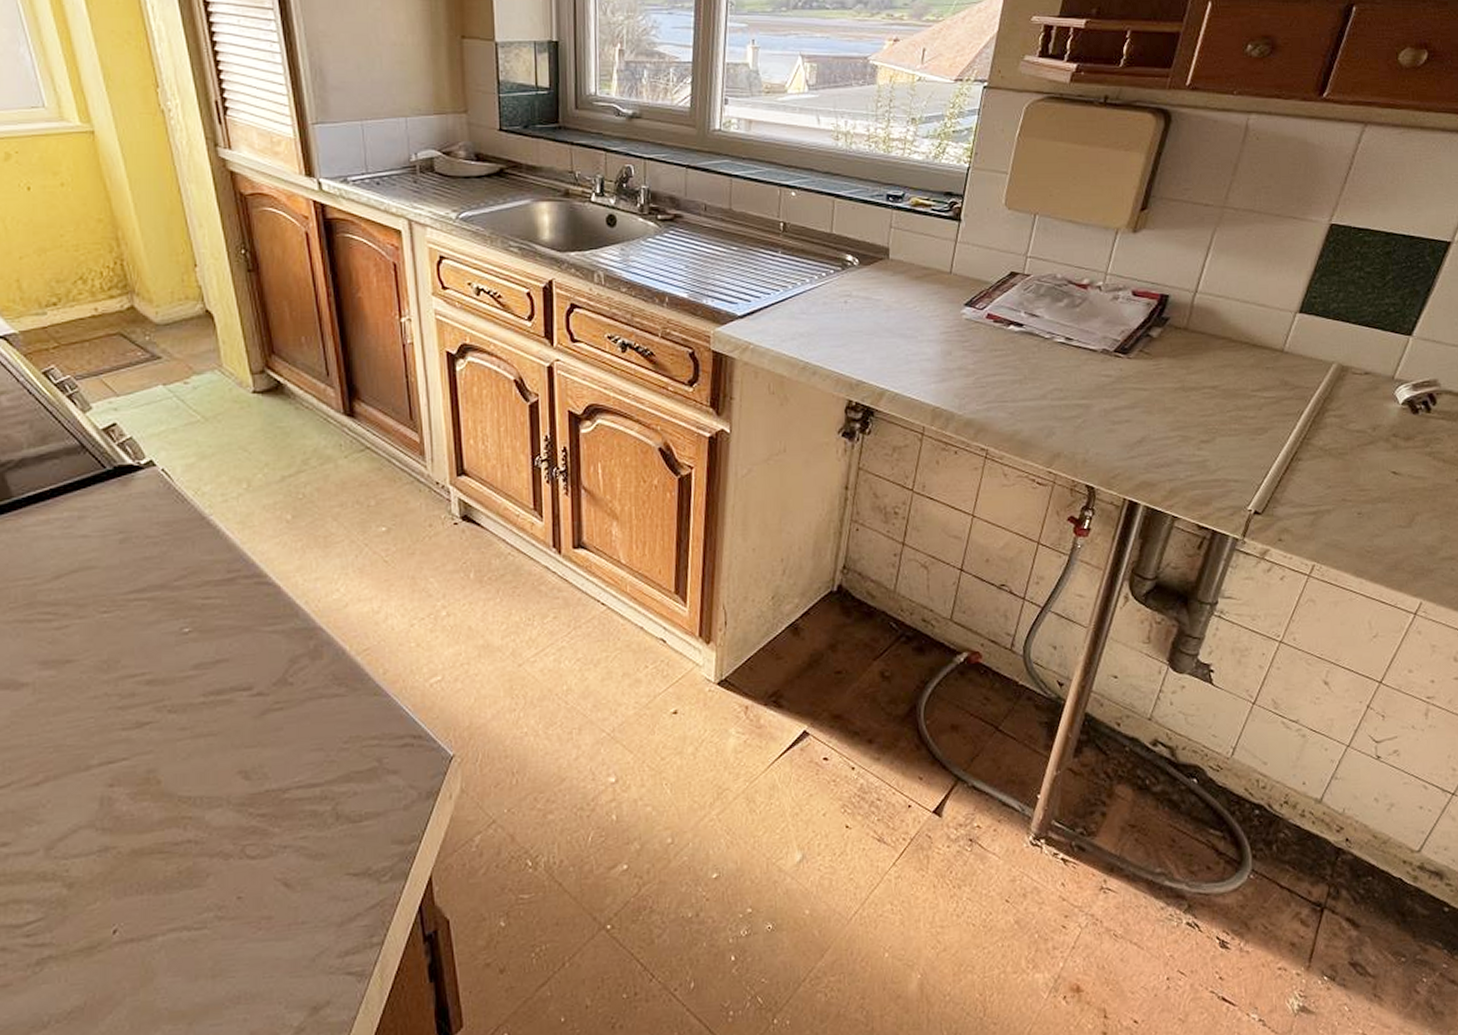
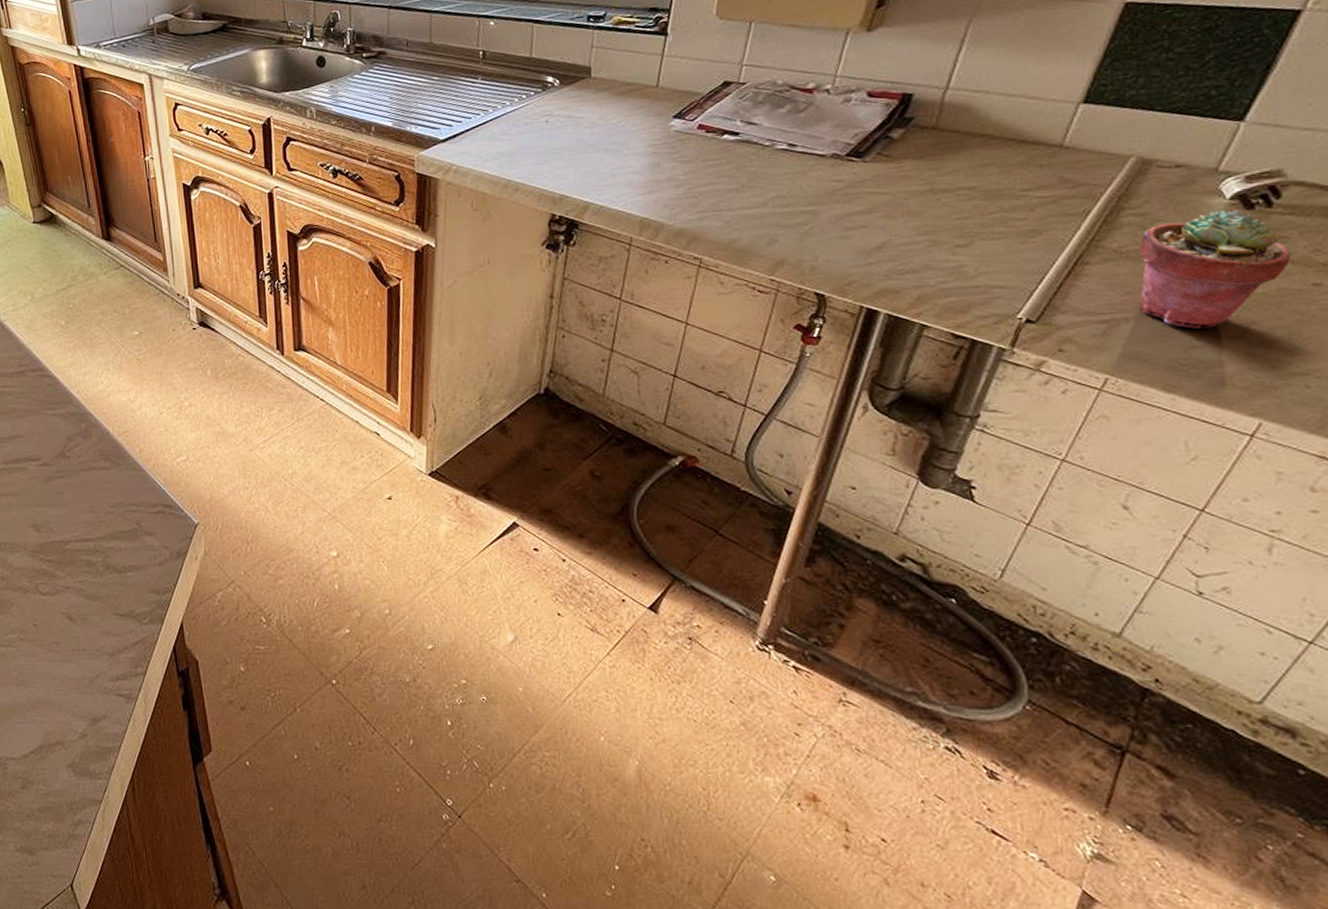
potted succulent: none [1338,413,1443,519] -> present [1139,209,1292,329]

